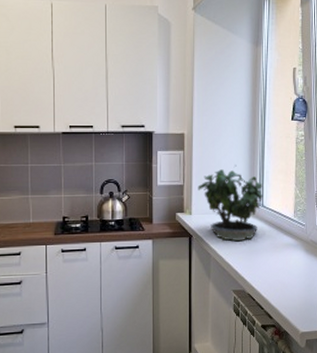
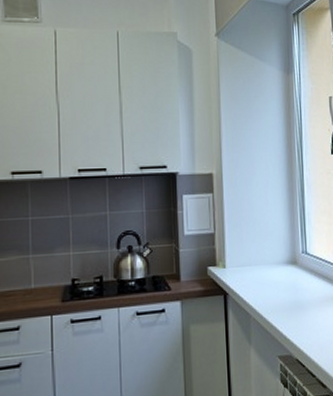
potted plant: present [198,164,263,242] -> none [231,206,306,297]

